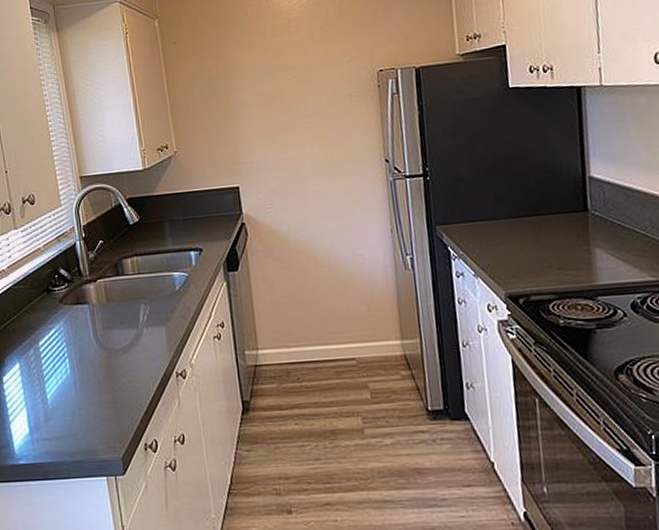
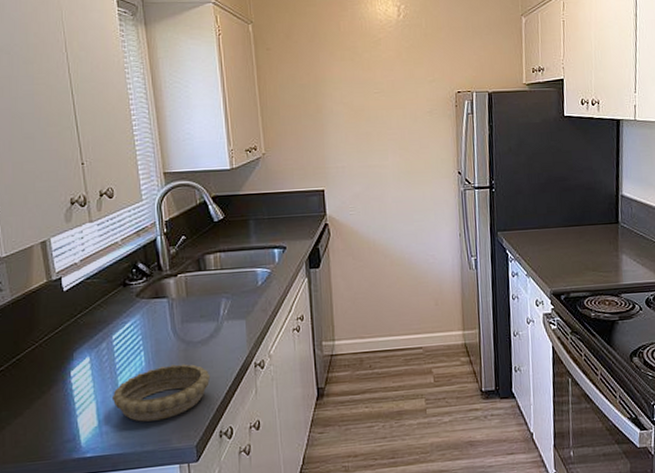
decorative bowl: none [40,372,133,431] -> present [111,363,211,422]

